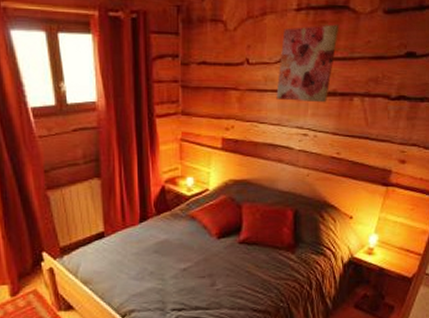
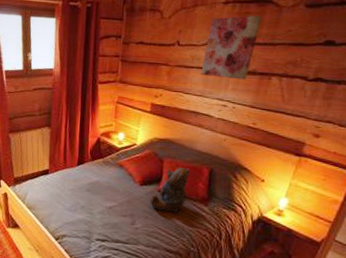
teddy bear: none [230,212,272,267] -> present [150,167,190,213]

